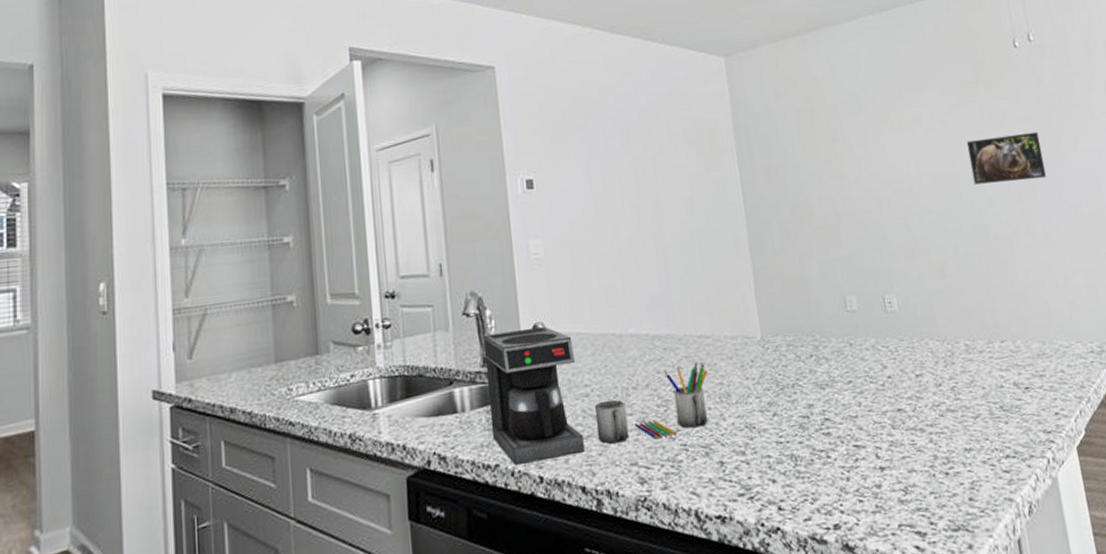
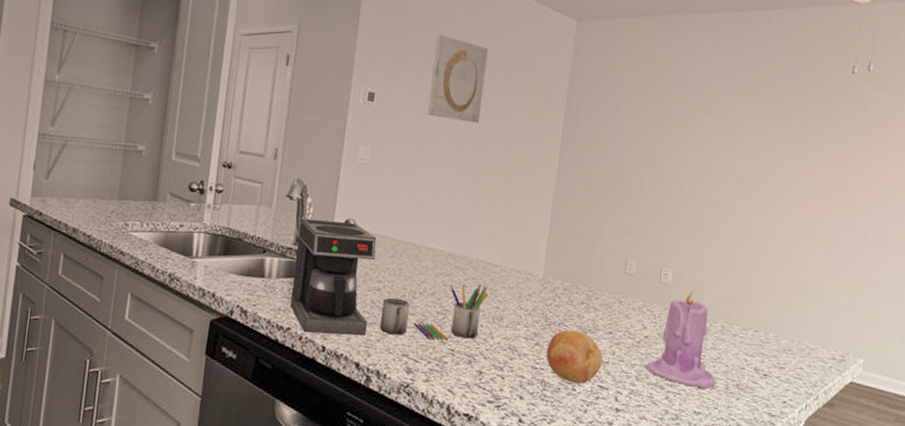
wall art: none [584,102,651,190] -> present [427,35,488,124]
fruit: none [786,388,851,450] -> present [546,329,603,384]
candle: none [898,313,979,422] -> present [646,290,717,389]
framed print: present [966,131,1046,185] -> none [774,149,849,199]

